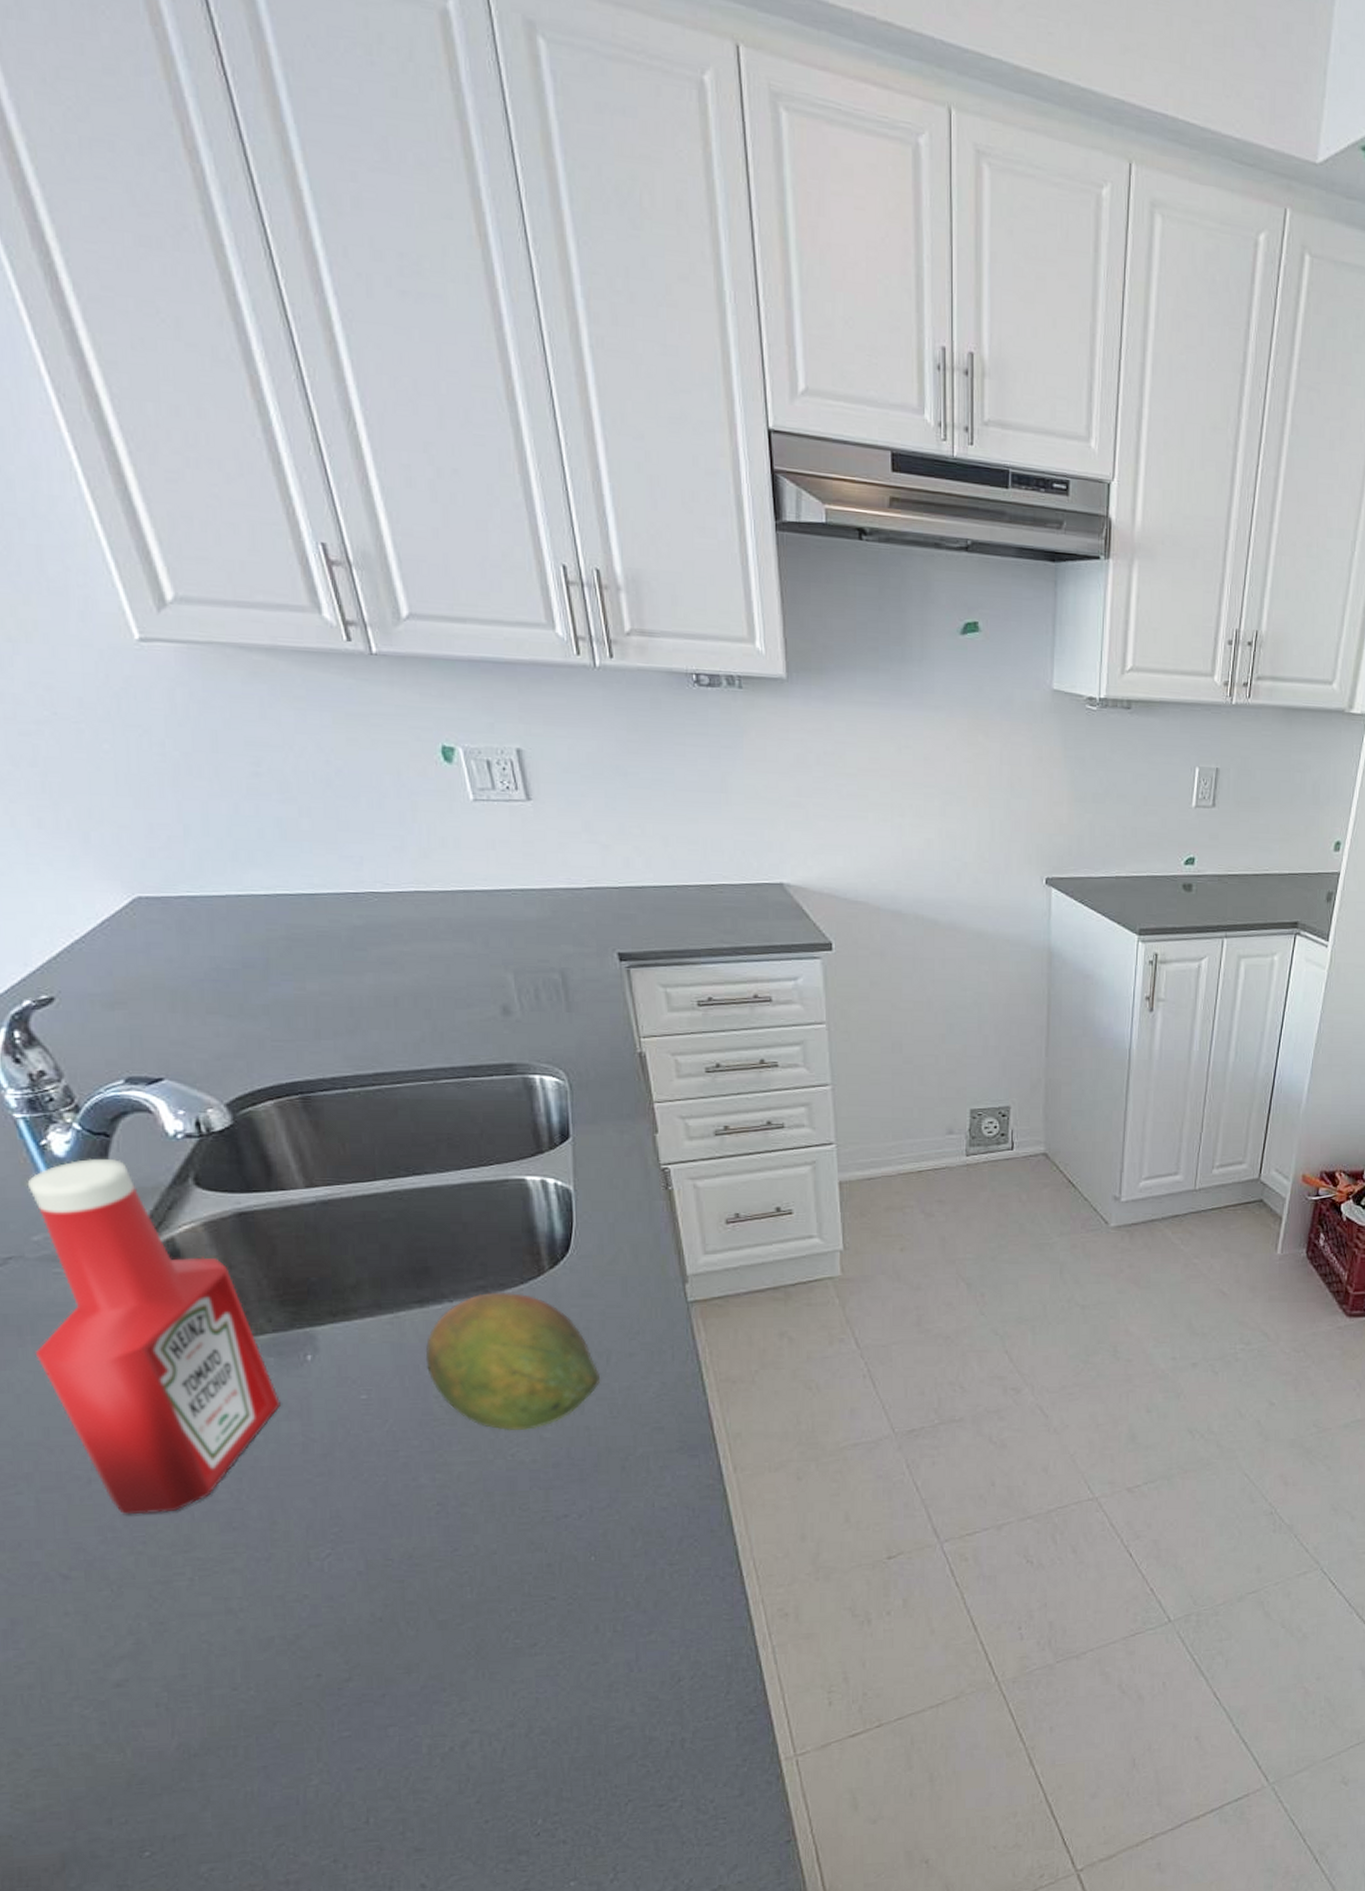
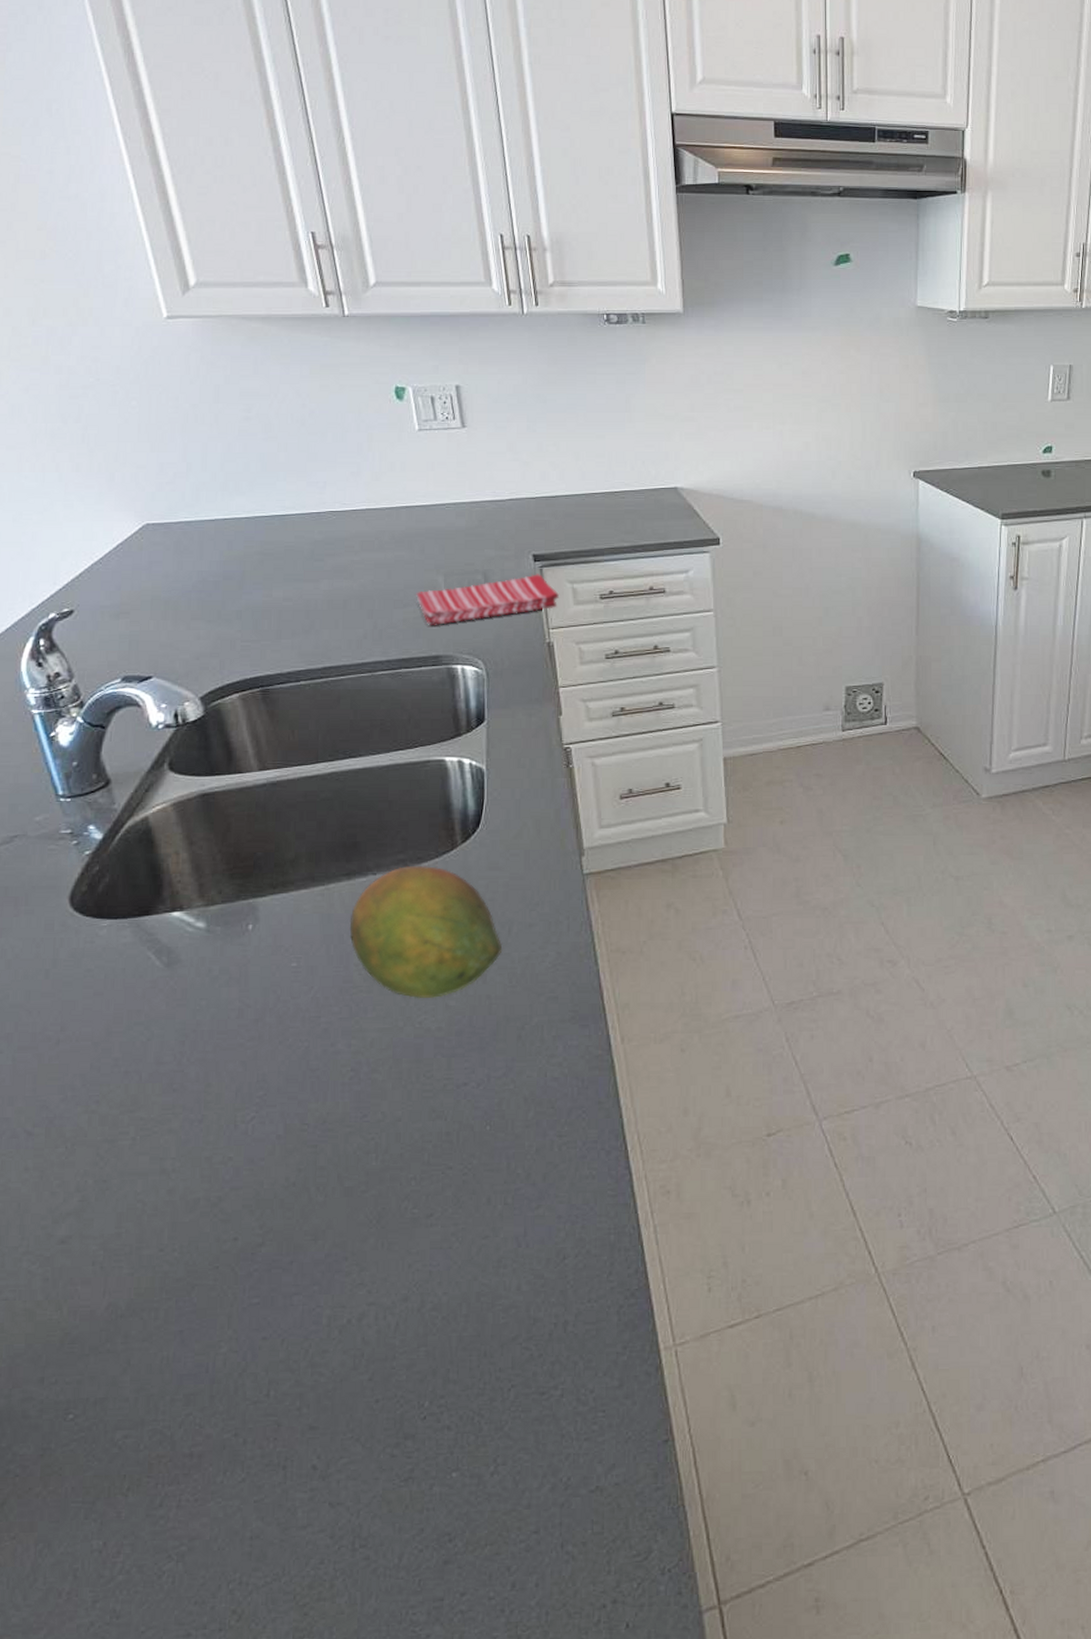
ketchup bottle: present [27,1159,280,1515] -> none [26,748,223,1075]
dish towel: none [481,975,650,1029] -> present [416,574,559,625]

